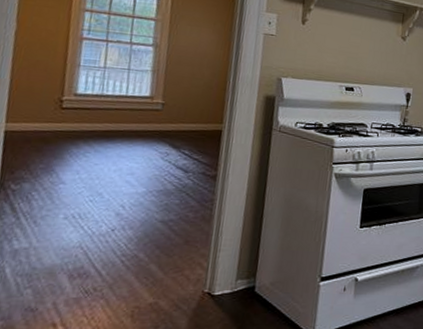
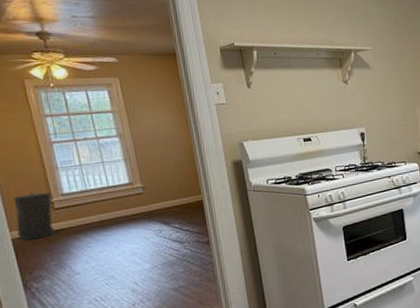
trash can: none [12,85,64,137] -> present [13,192,56,241]

